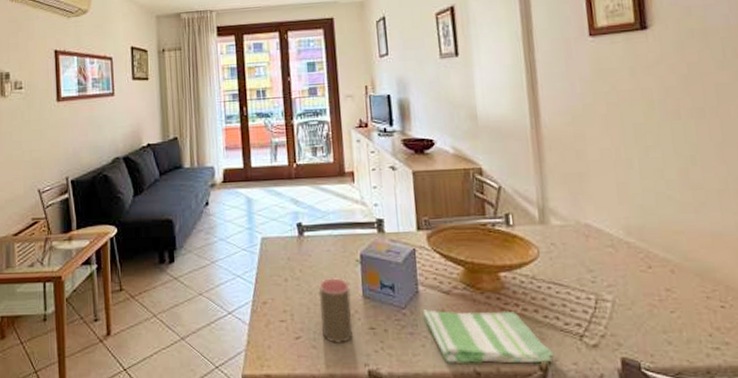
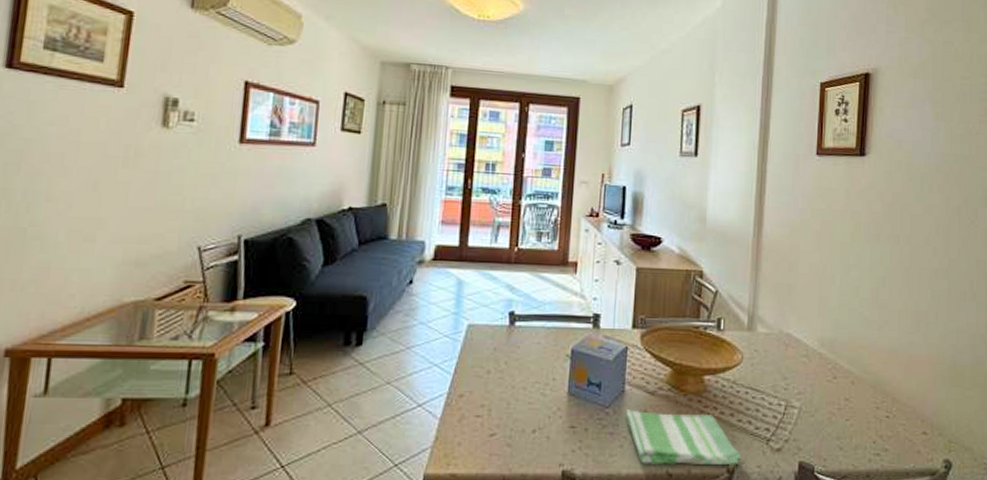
cup: present [318,277,353,343] -> none [519,371,556,442]

